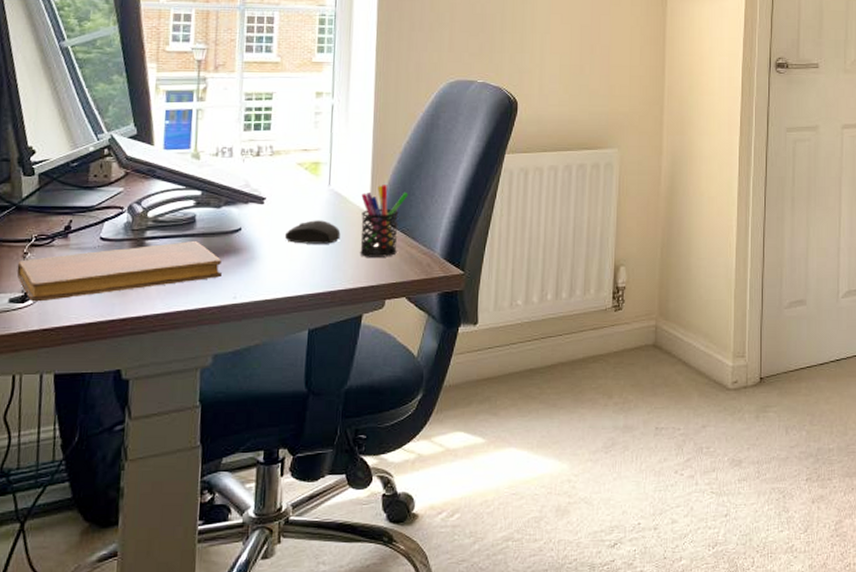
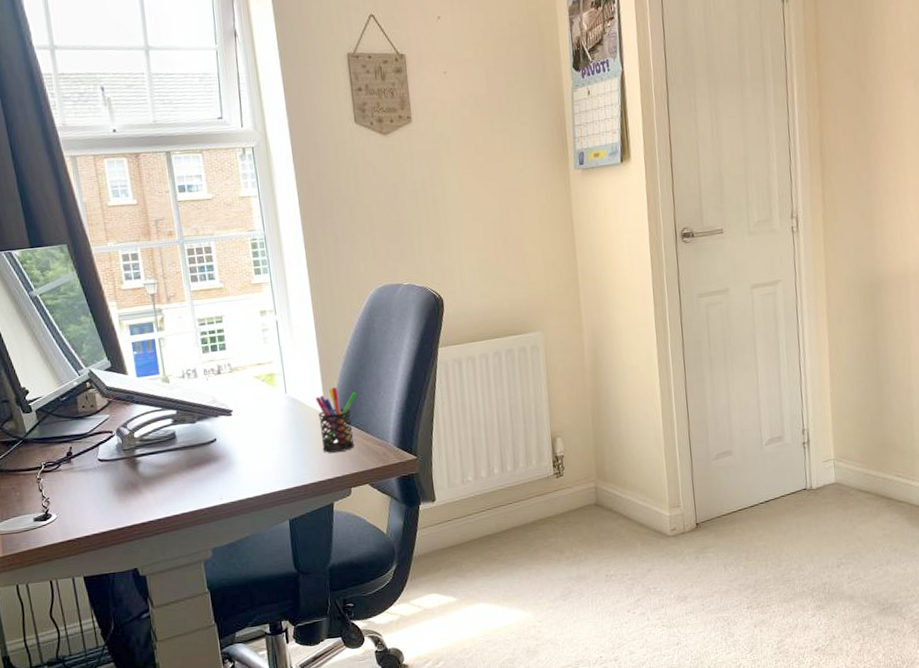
notebook: present [16,241,222,302] -> none [34,454,207,519]
mouse: present [284,220,341,244] -> none [254,424,303,447]

